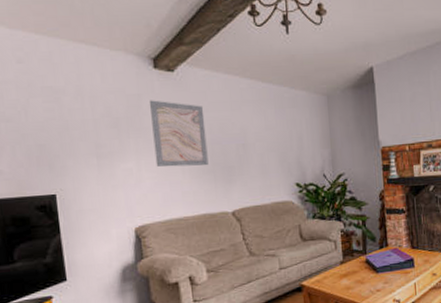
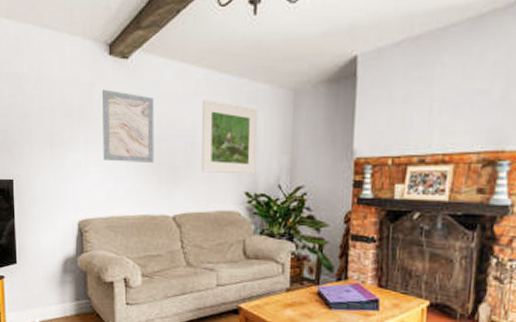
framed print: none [248,106,303,170] -> present [201,100,258,175]

